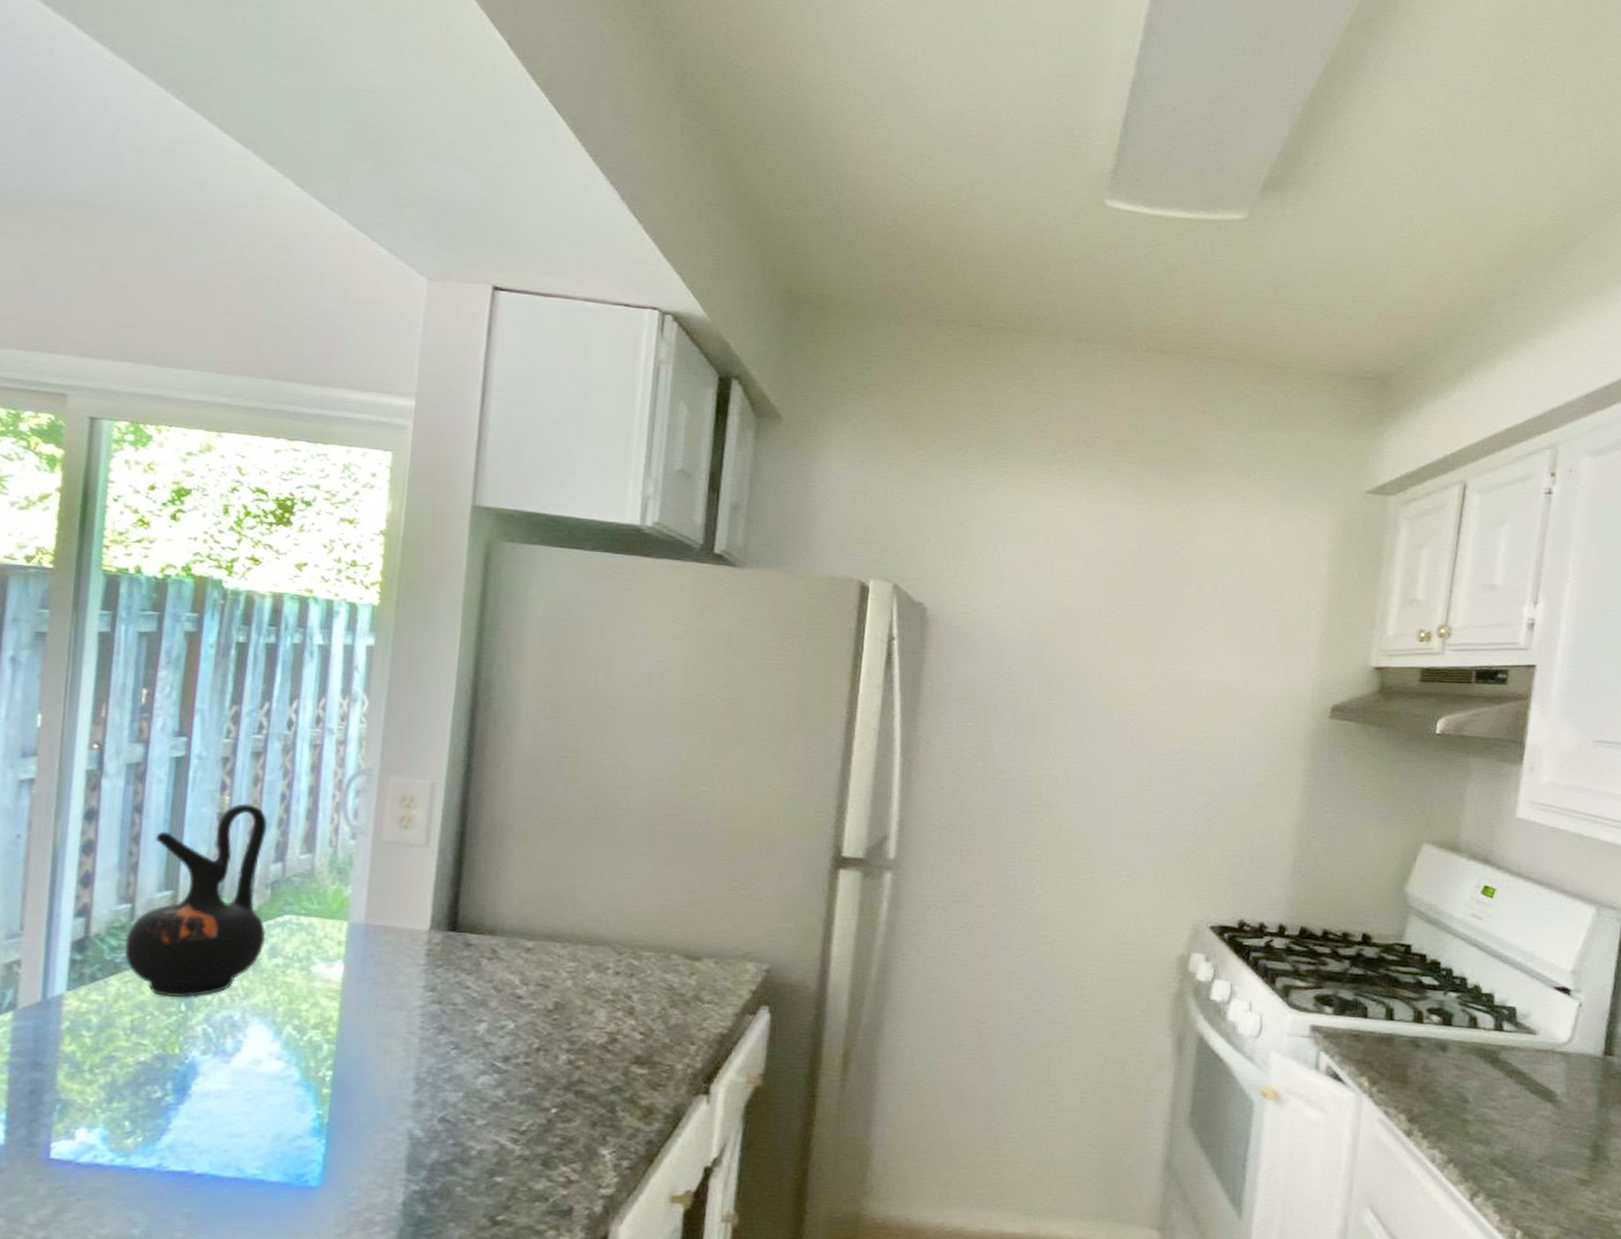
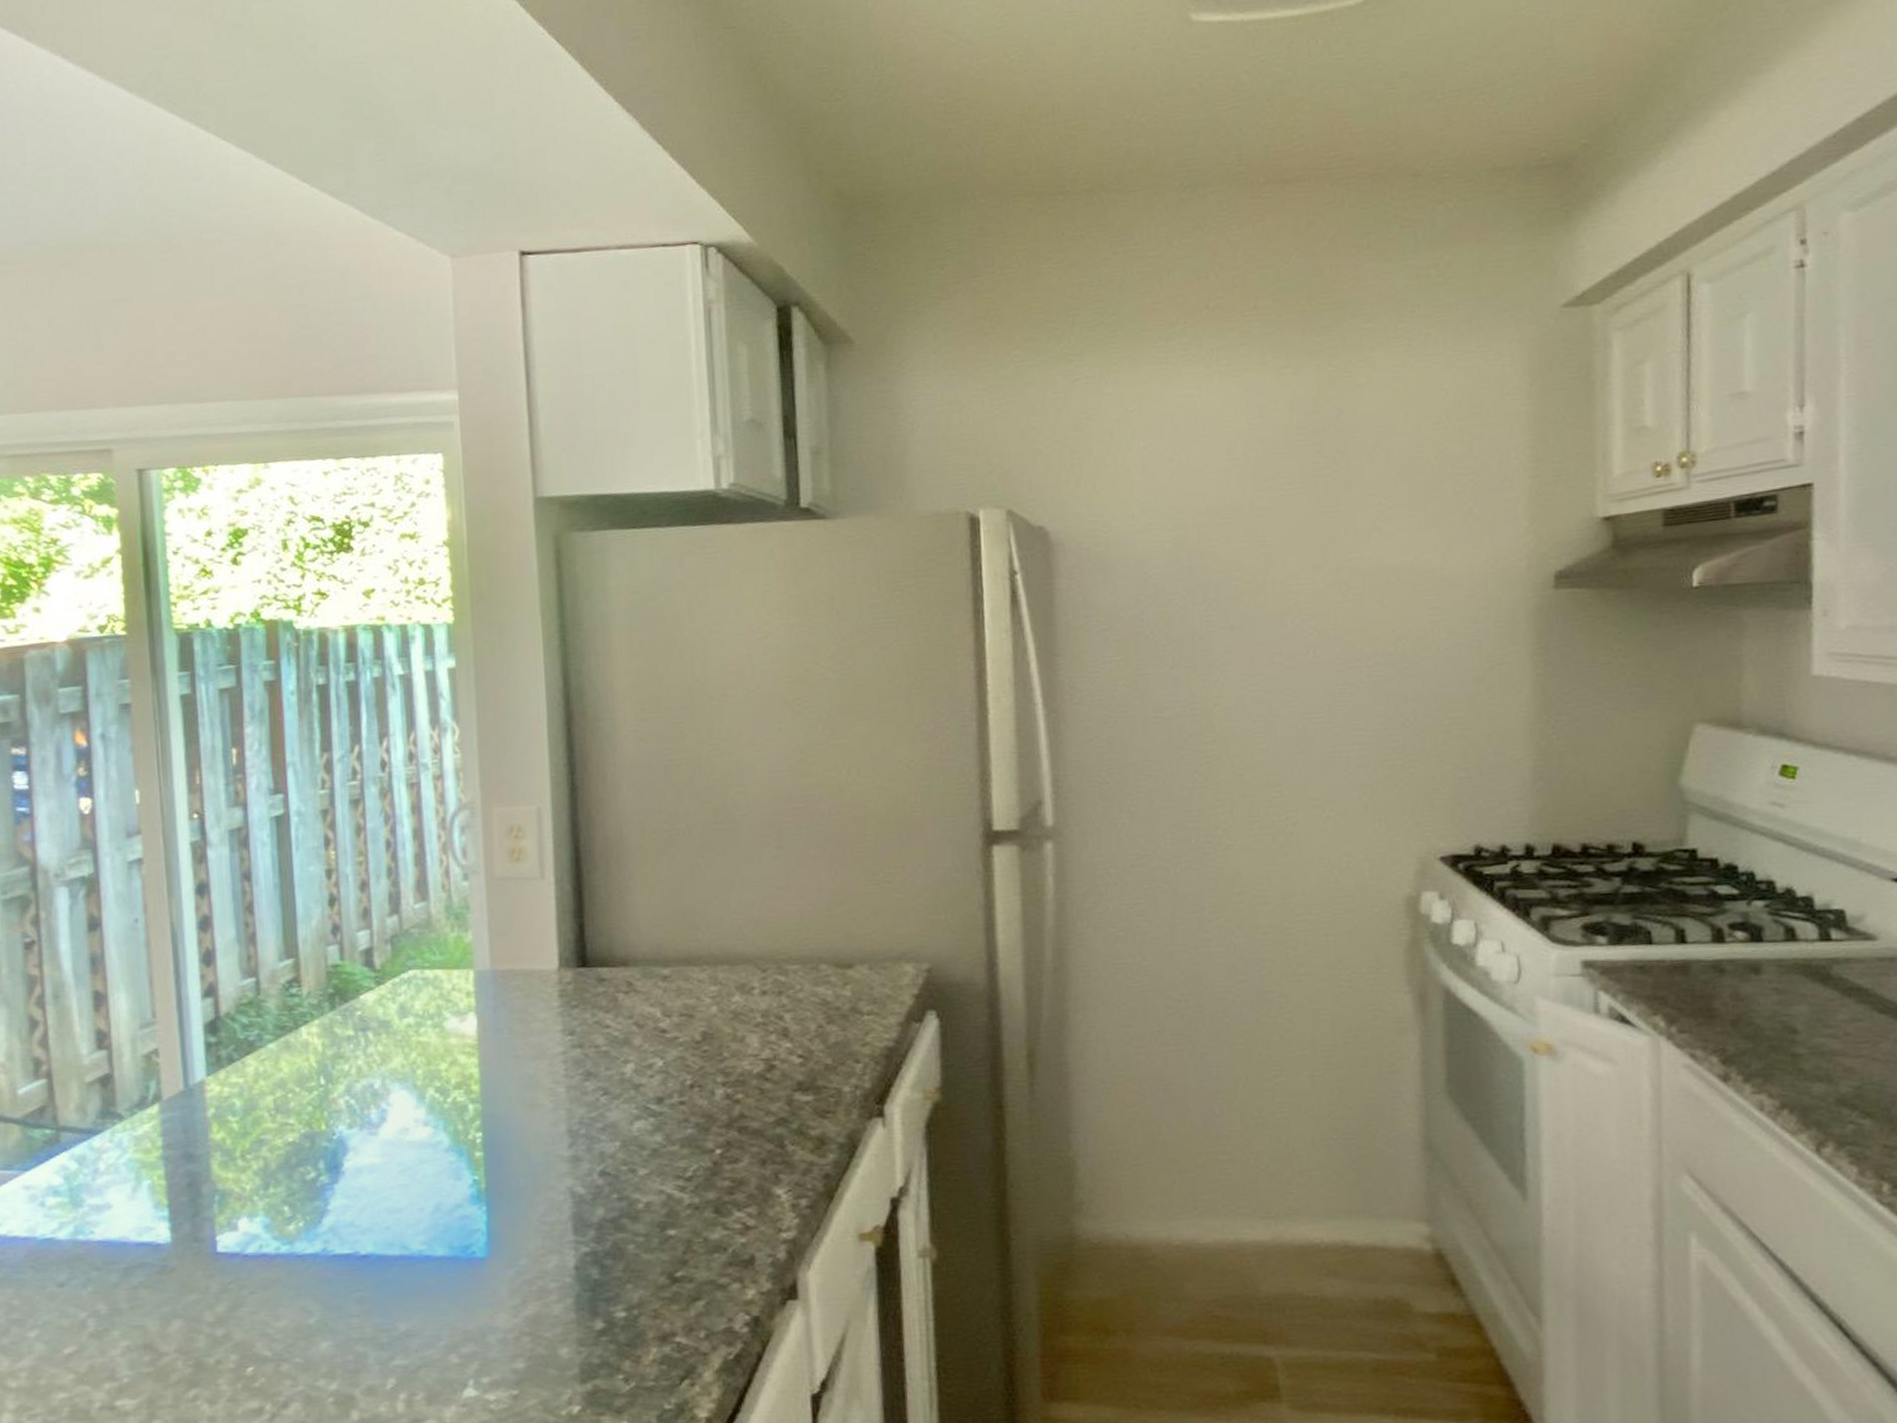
ceramic jug: present [124,803,268,997] -> none [255,856,394,1072]

